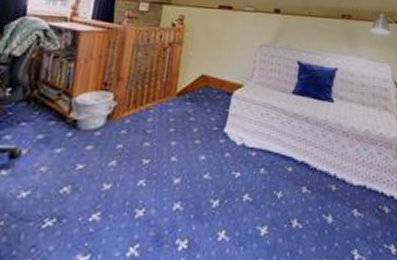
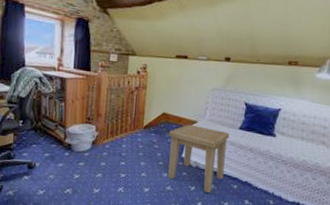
side table: none [206,88,282,180] -> present [168,124,230,193]

